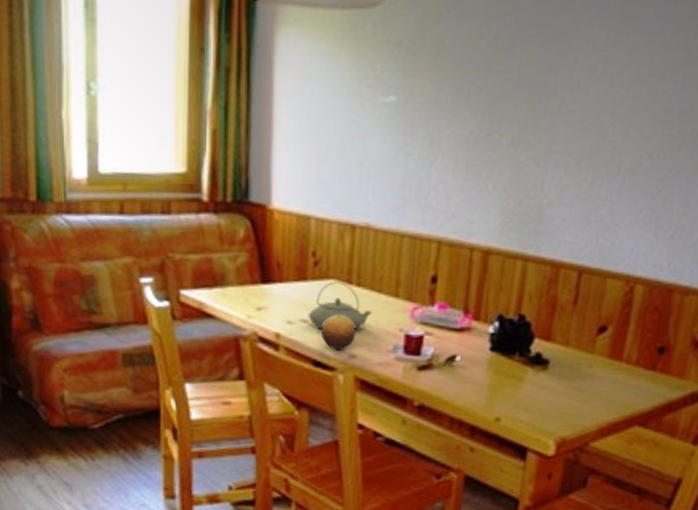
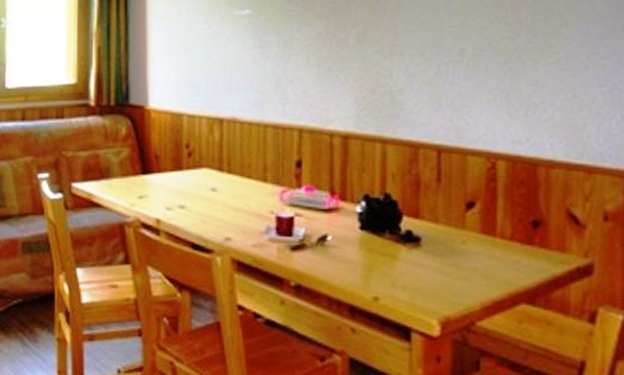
teapot: present [308,281,372,329] -> none [185,169,243,213]
fruit: present [322,315,356,350] -> none [198,200,230,233]

